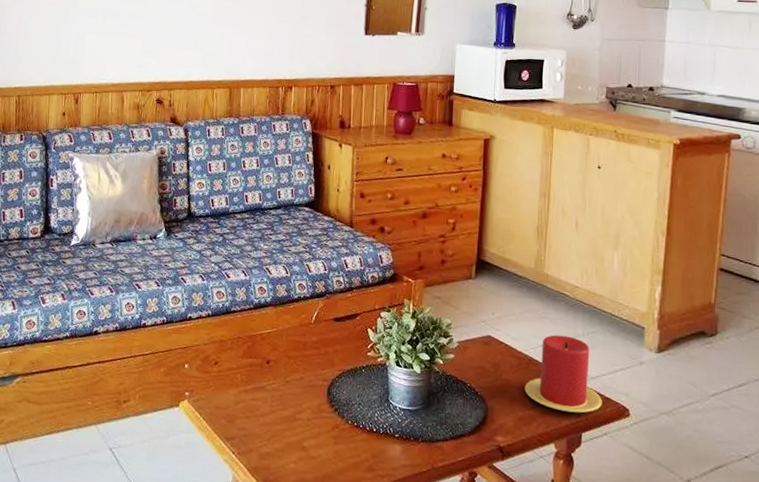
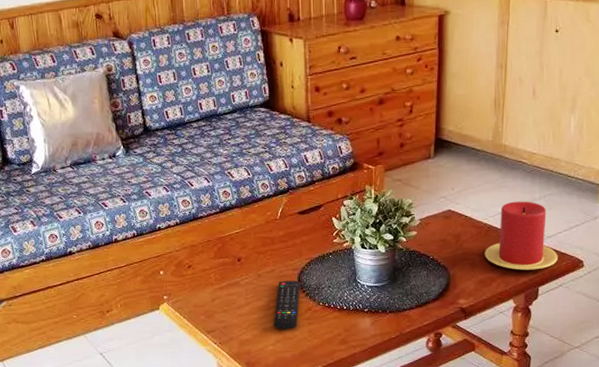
remote control: none [297,391,329,447] -> present [273,281,300,329]

